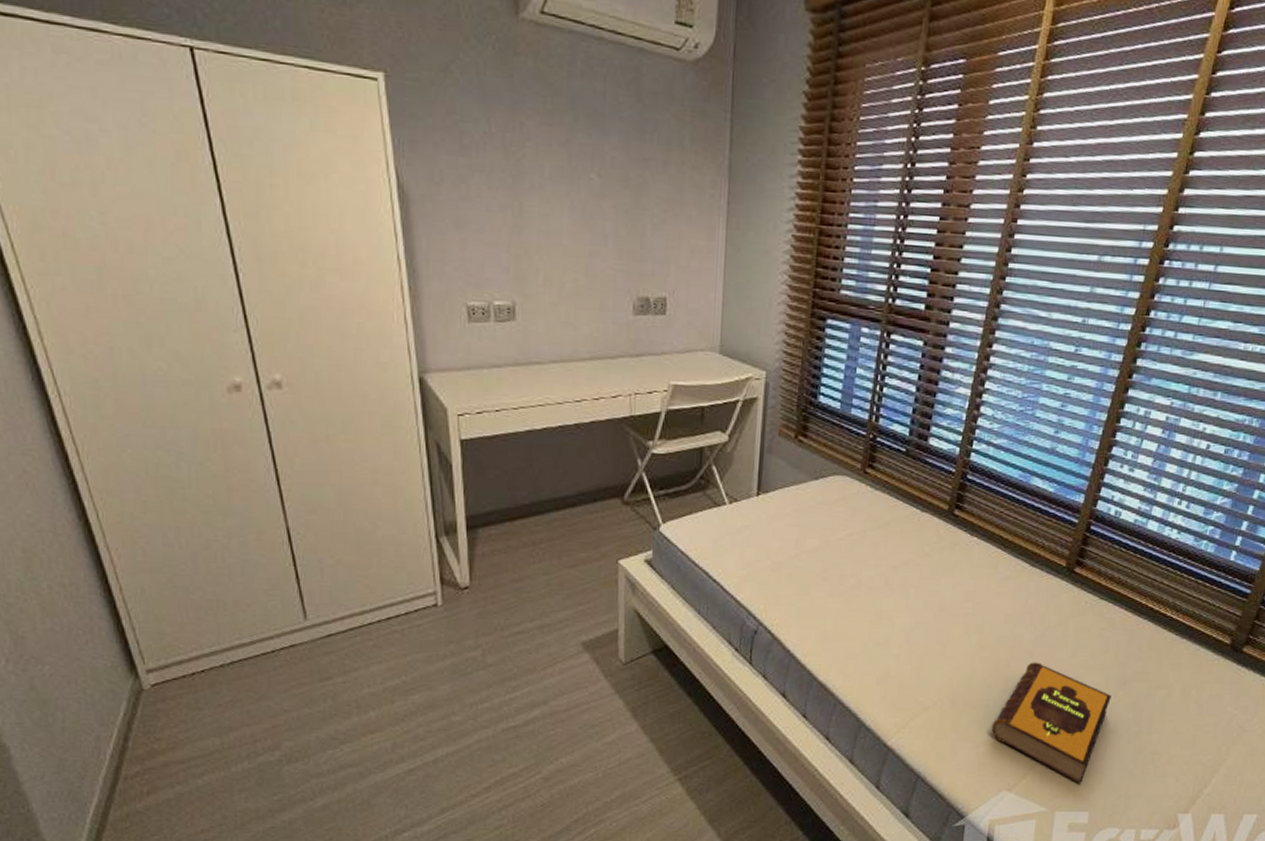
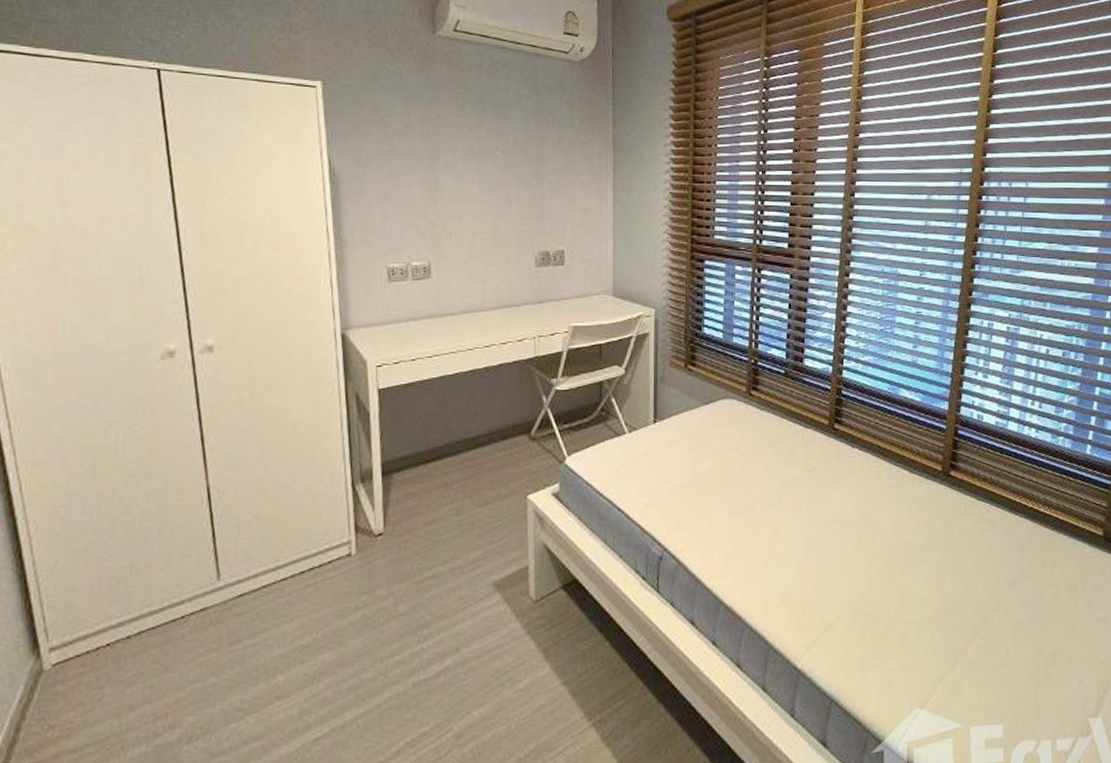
hardback book: present [991,662,1112,784] -> none [895,568,1004,694]

